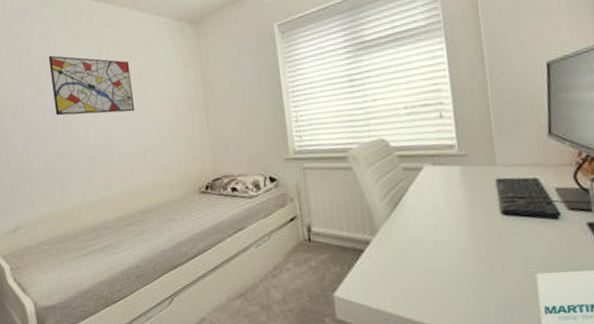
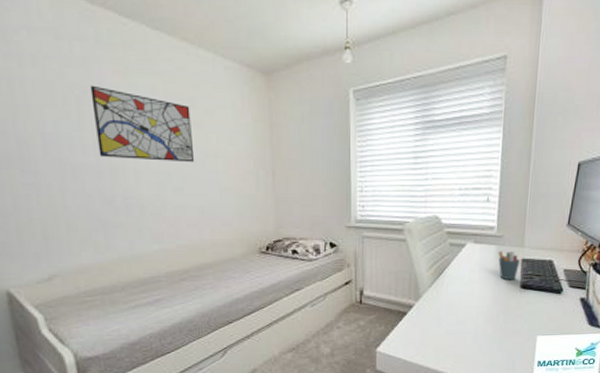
pen holder: none [464,171,495,206] -> present [498,250,521,281]

